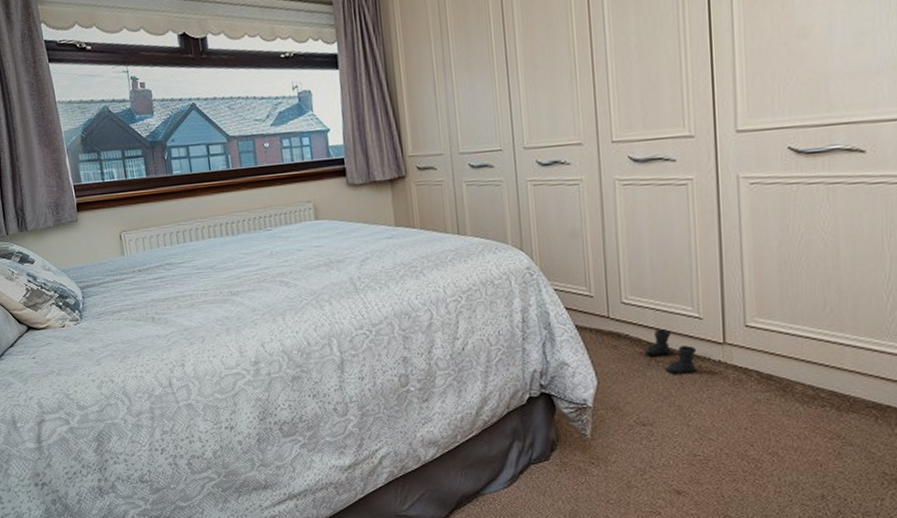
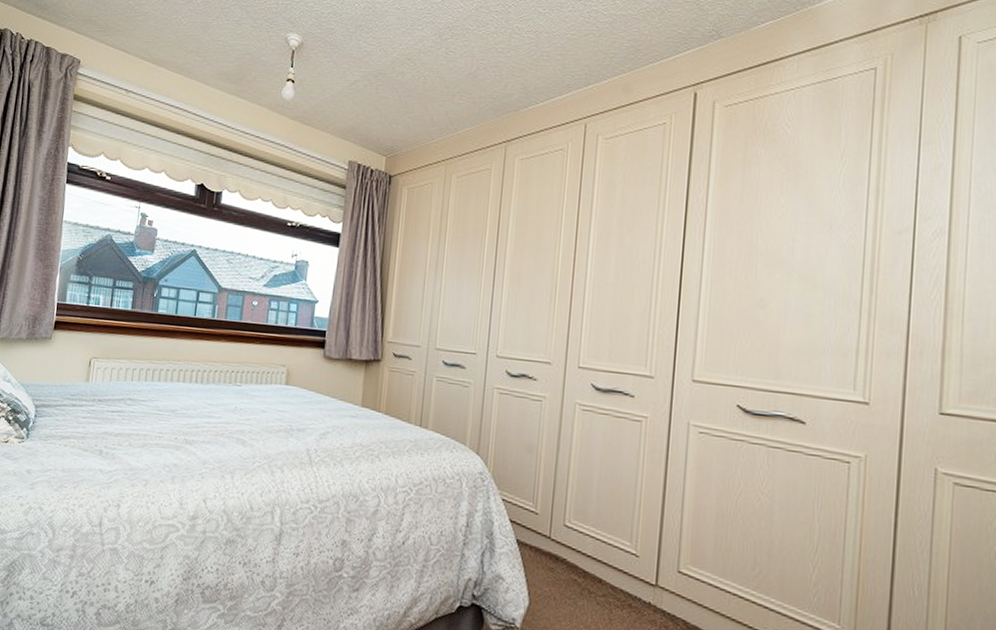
boots: present [644,329,698,375] -> none [578,559,630,612]

